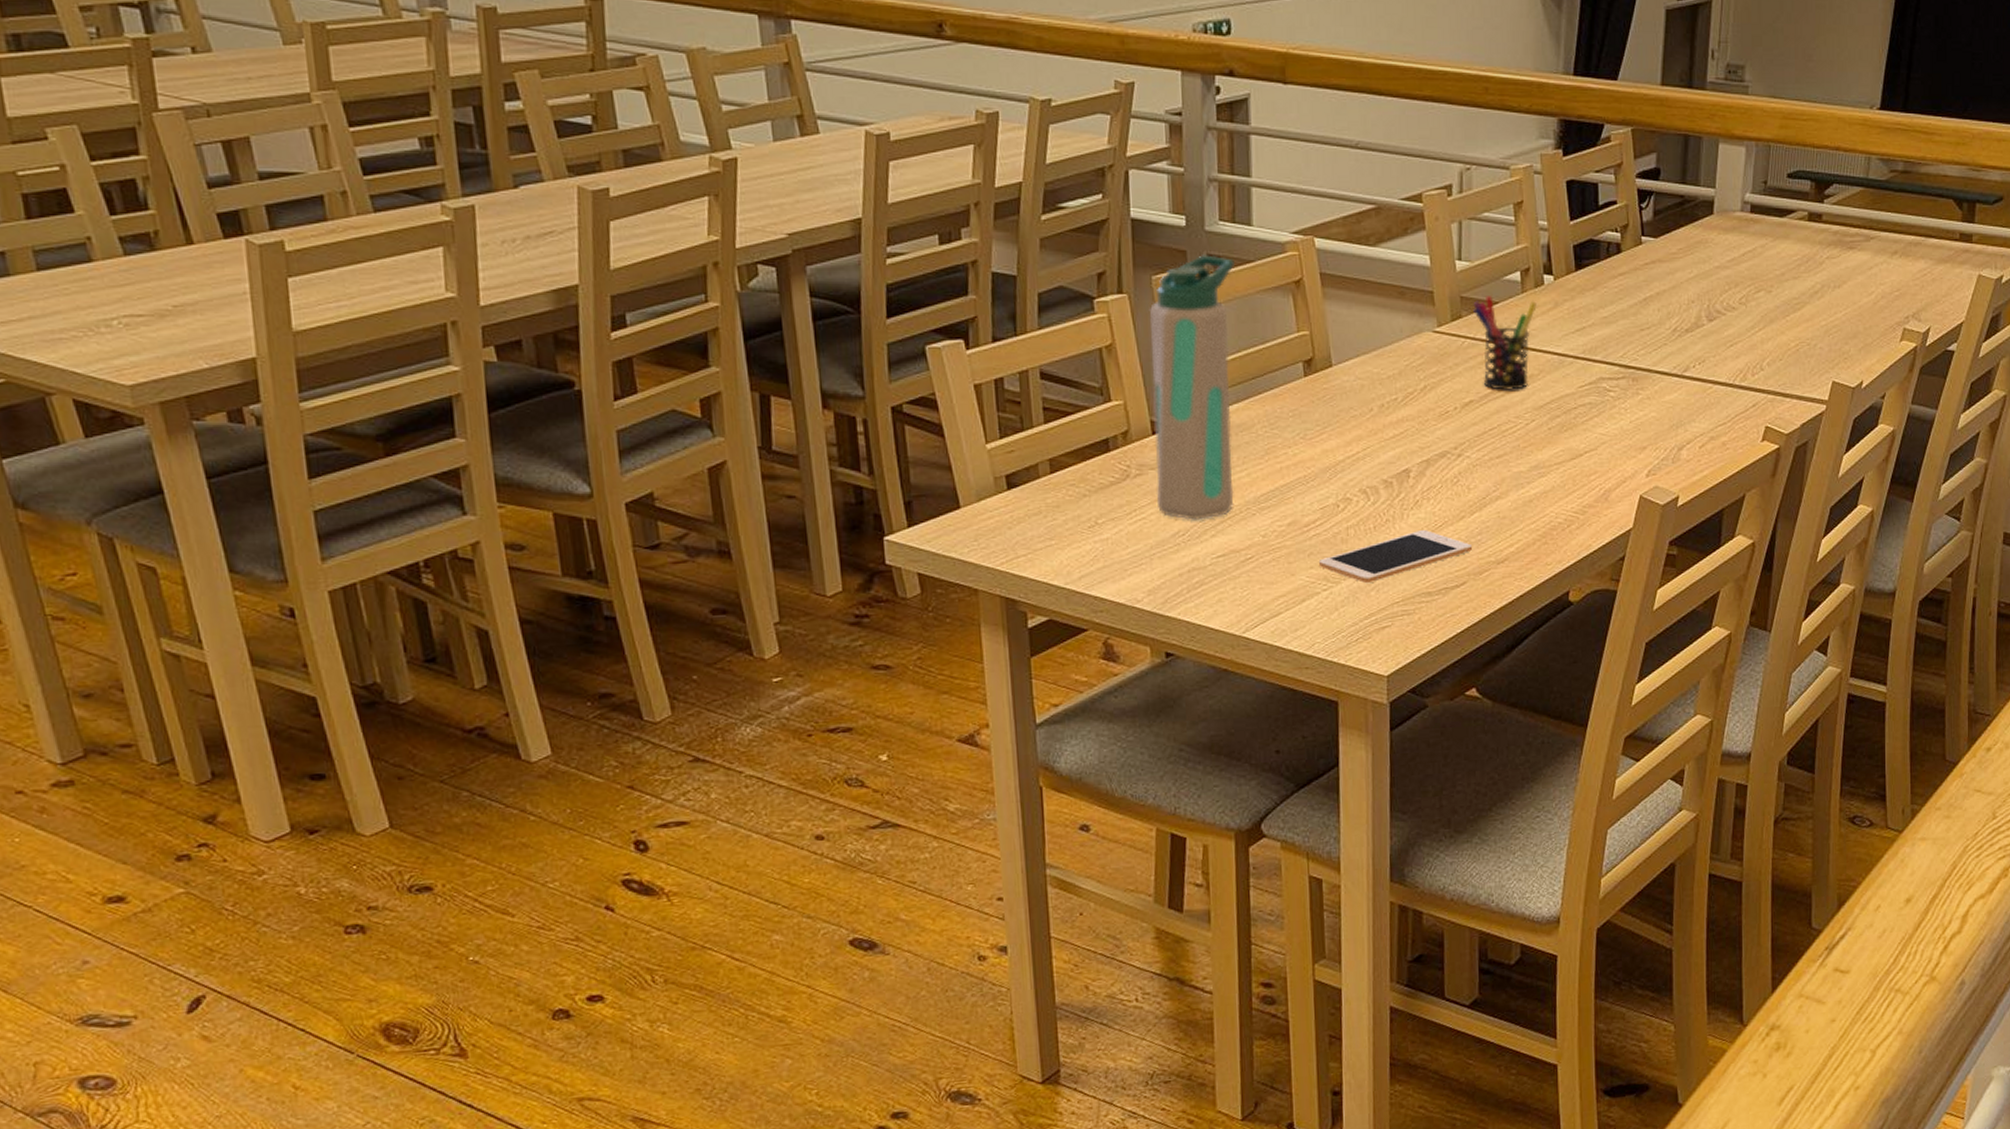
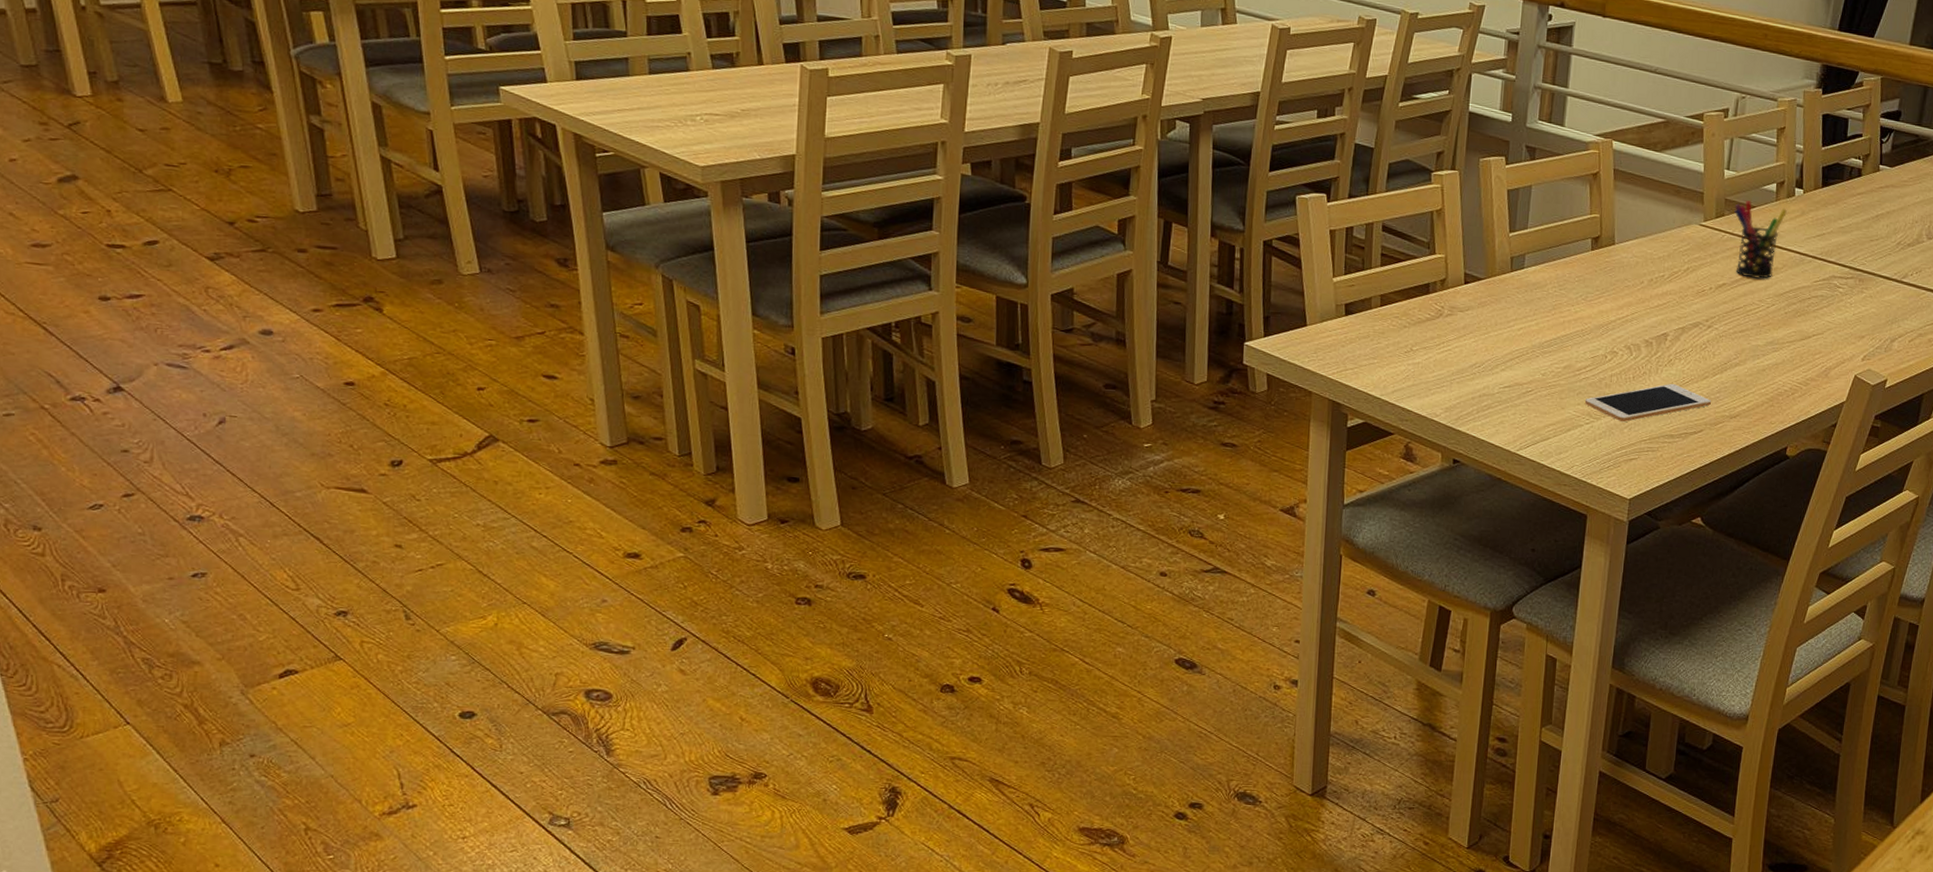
water bottle: present [1149,255,1234,520] -> none [1461,145,1547,356]

